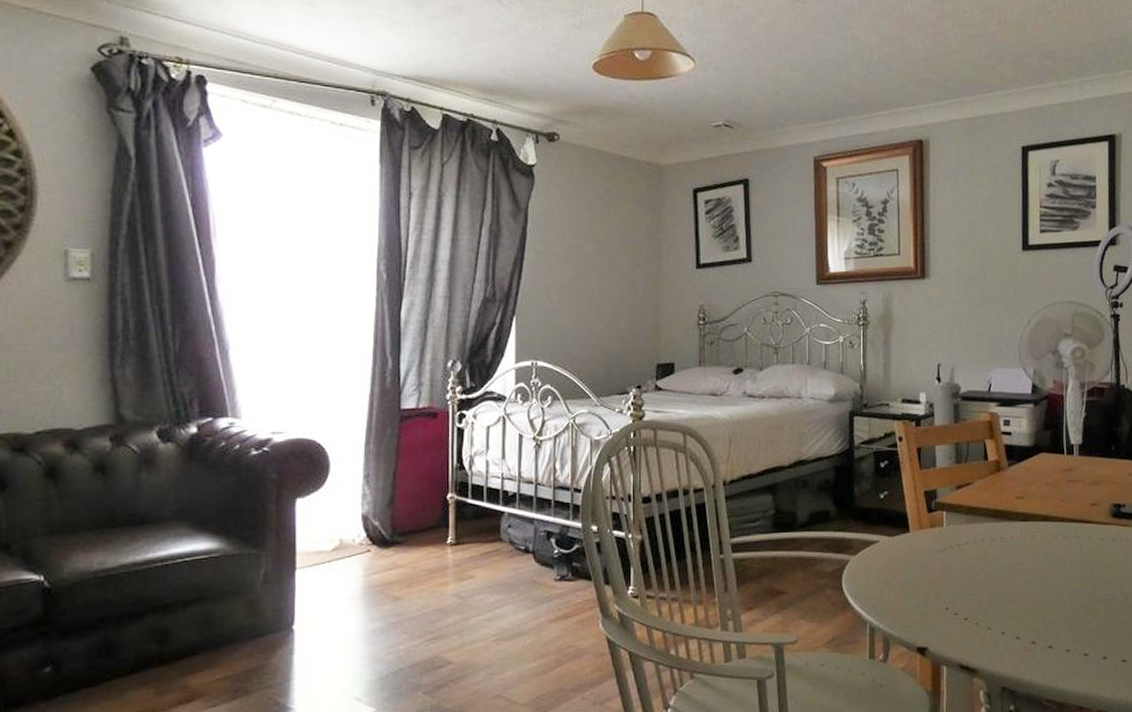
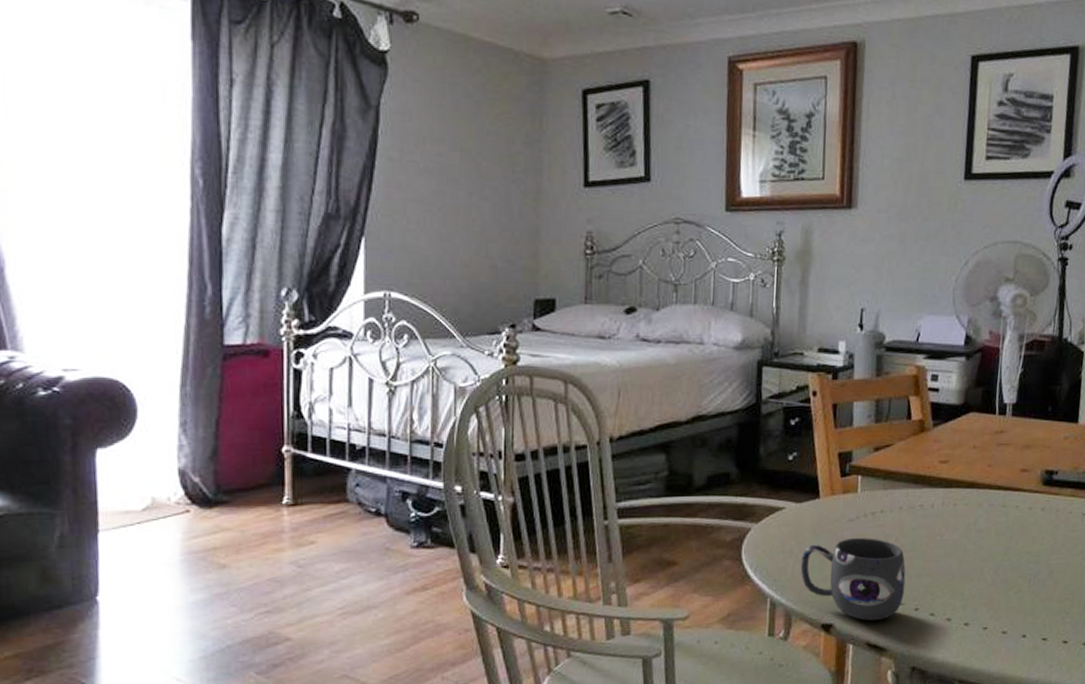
mug: none [895,567,991,644] -> present [800,538,906,621]

